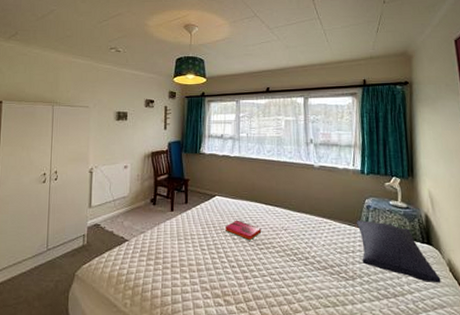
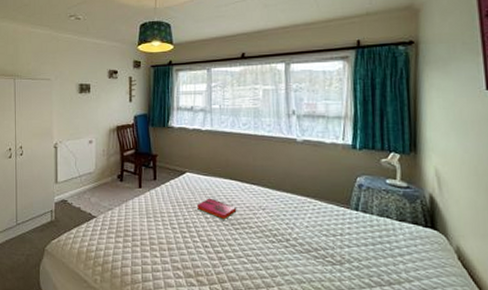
pillow: present [356,220,441,283] -> none [345,201,447,272]

